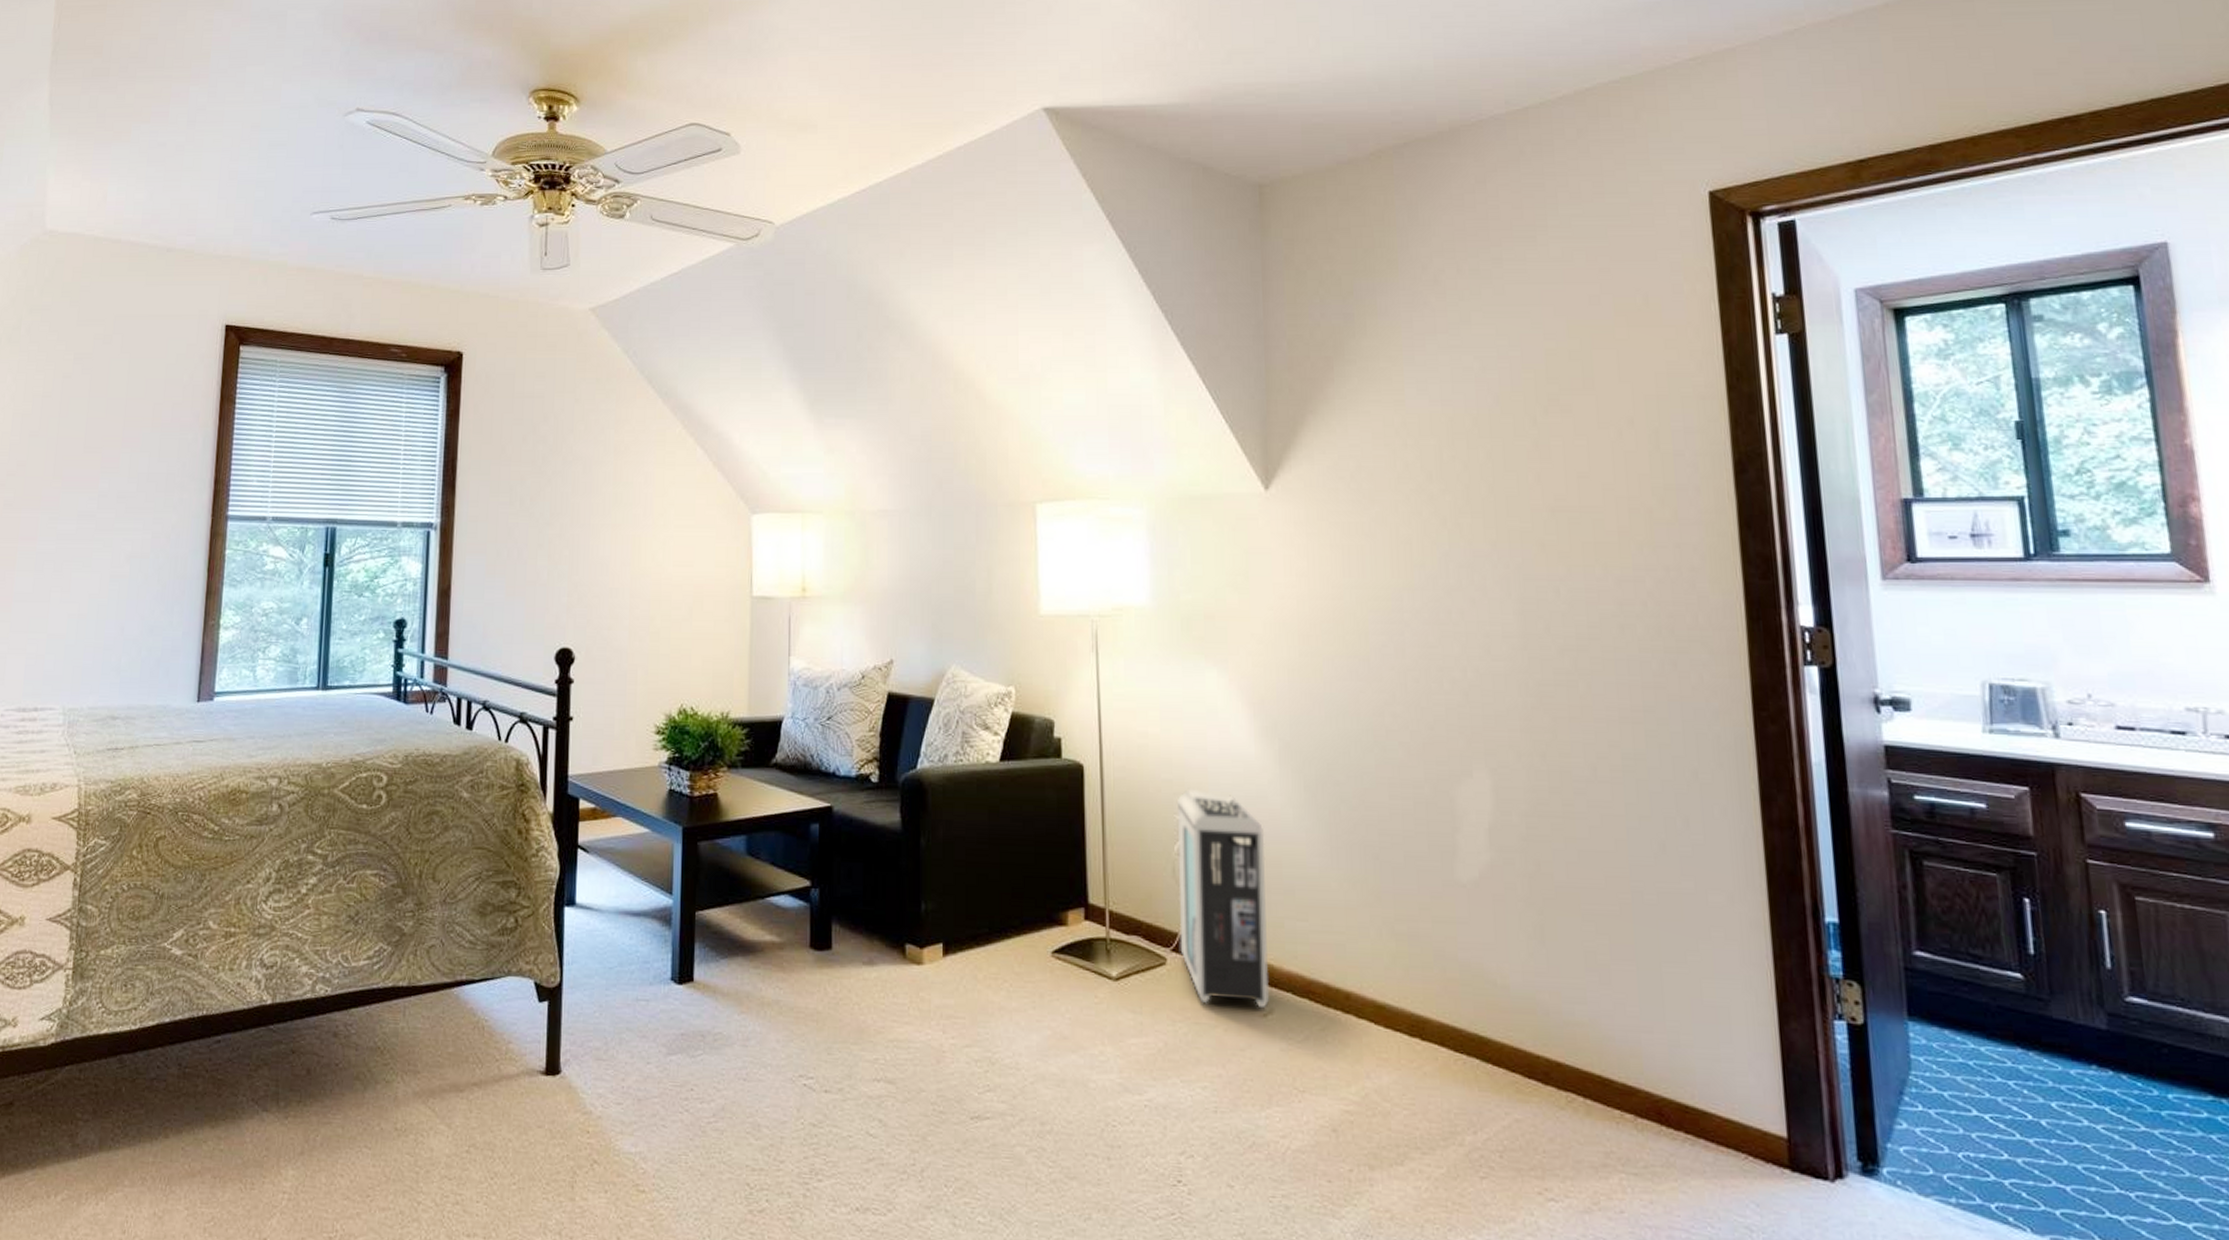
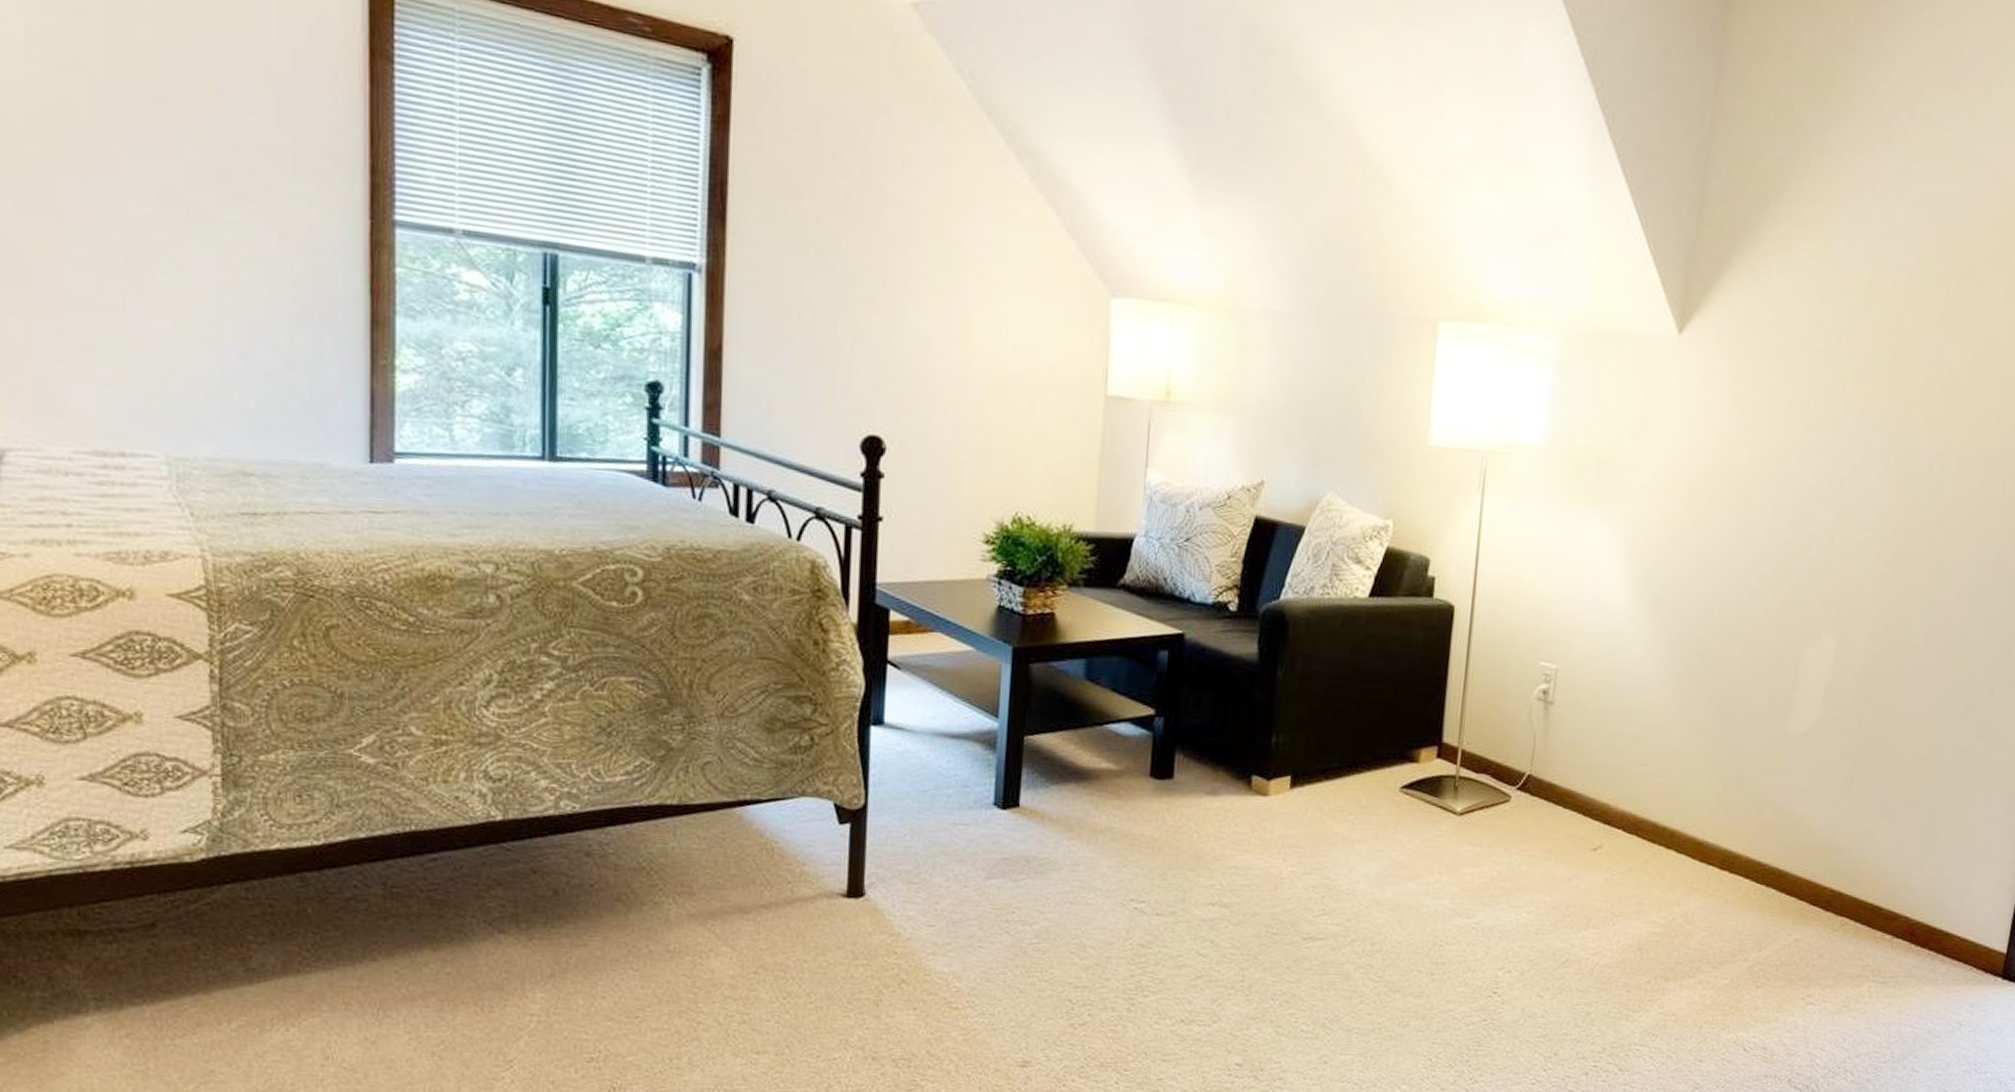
air purifier: present [1176,788,1269,1007] -> none [1525,635,1622,842]

